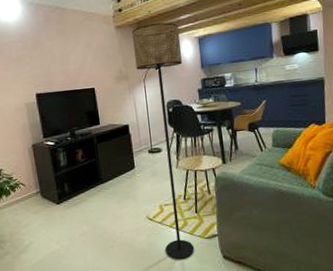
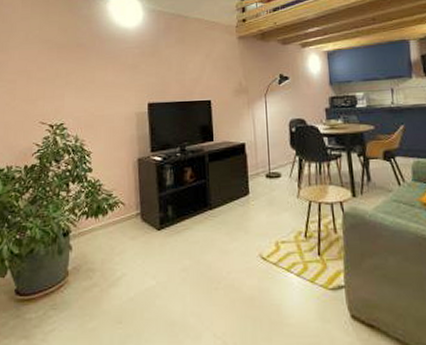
floor lamp: present [132,22,195,260] -> none [255,35,316,315]

